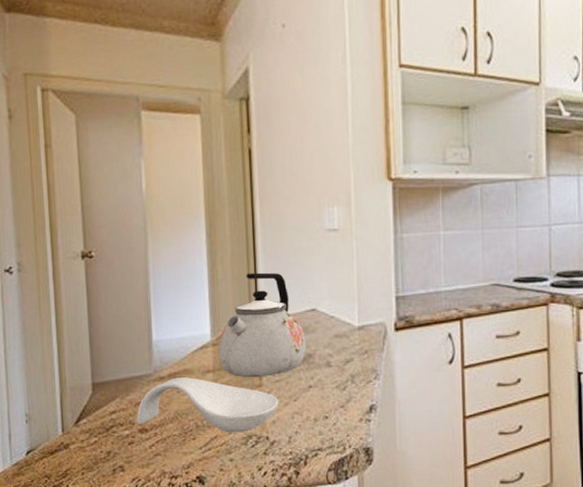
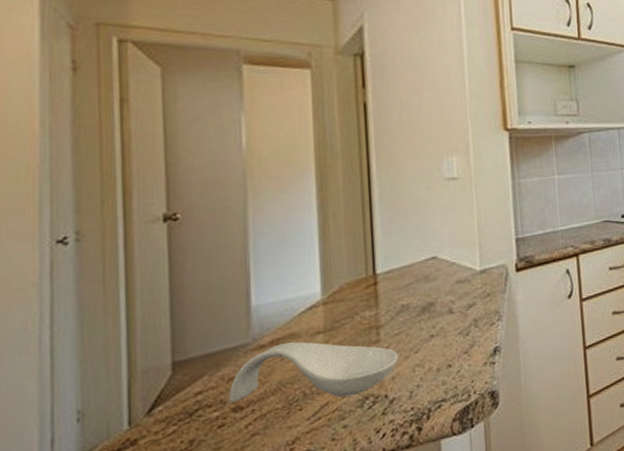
kettle: present [218,272,306,378] -> none [330,224,427,335]

